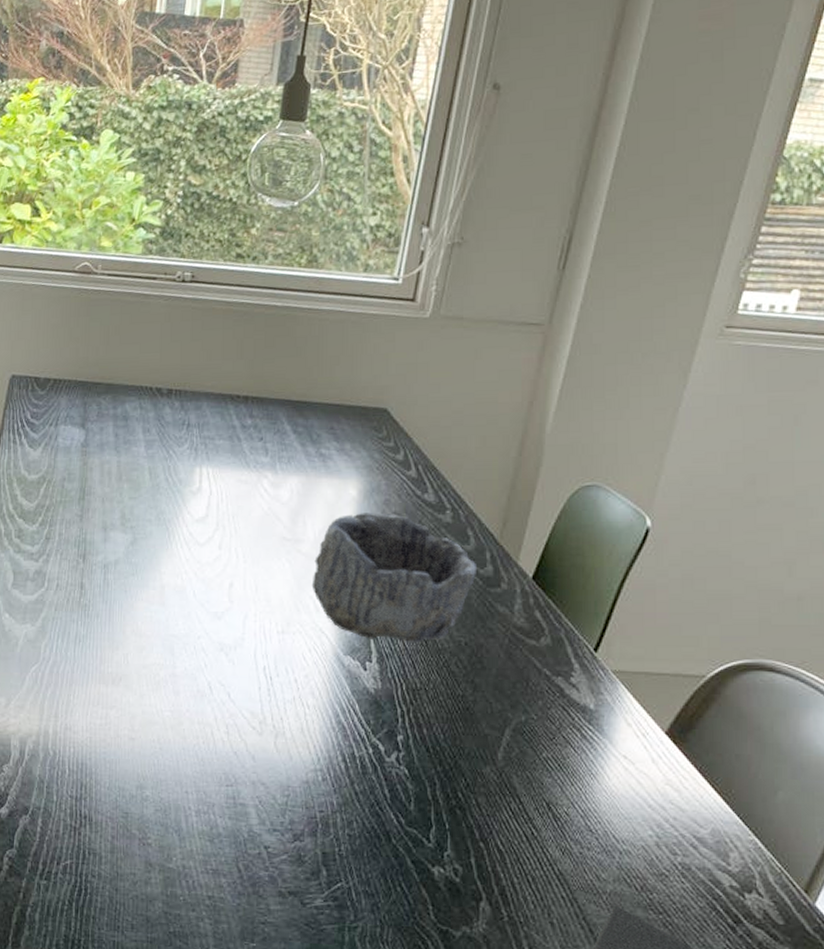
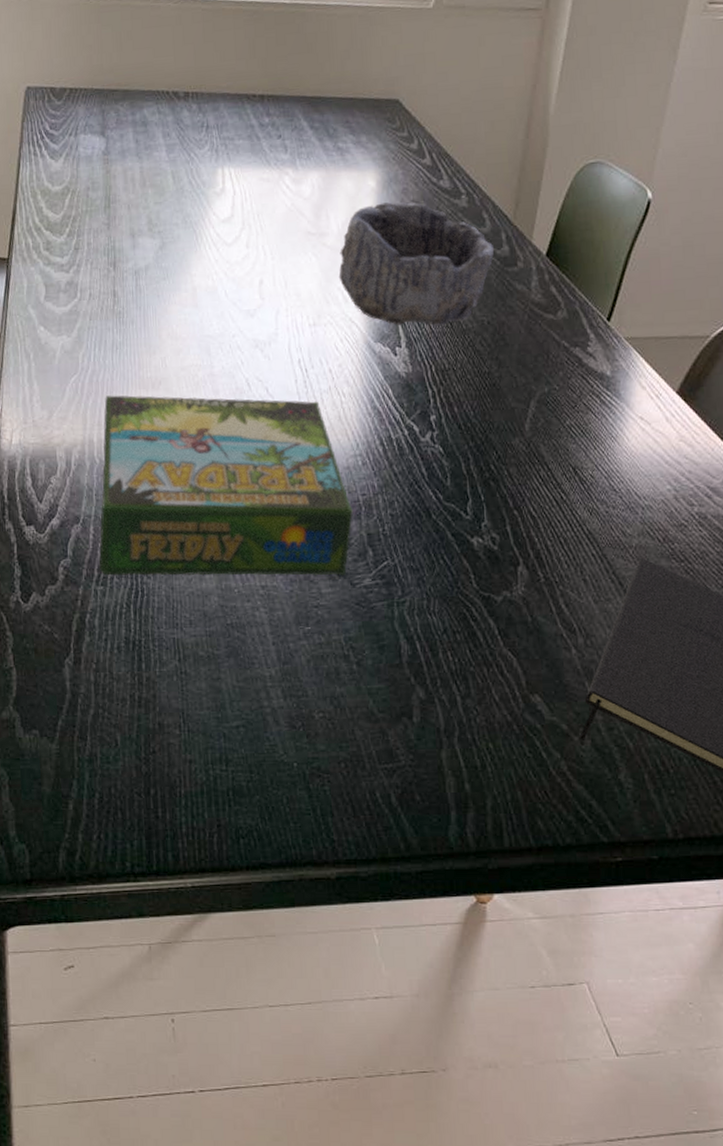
board game: none [44,688,310,893] -> present [99,395,354,576]

